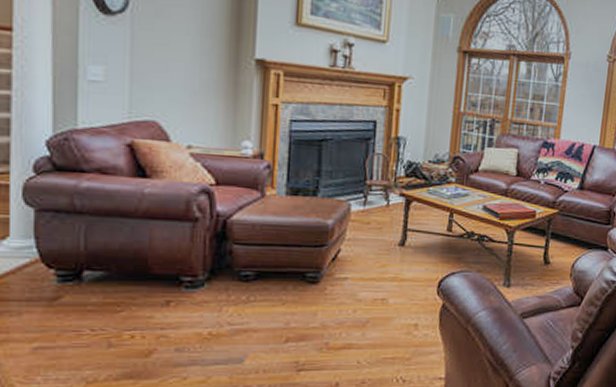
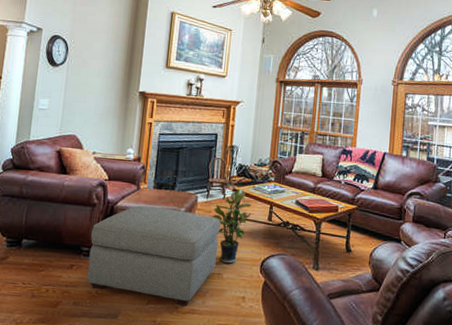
ottoman: none [193,218,384,340] -> present [86,205,221,305]
potted plant: none [372,191,426,286] -> present [212,187,252,264]

